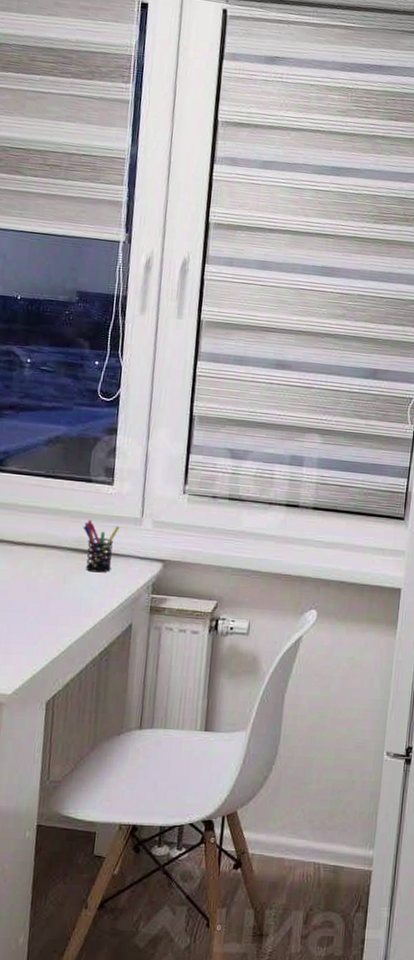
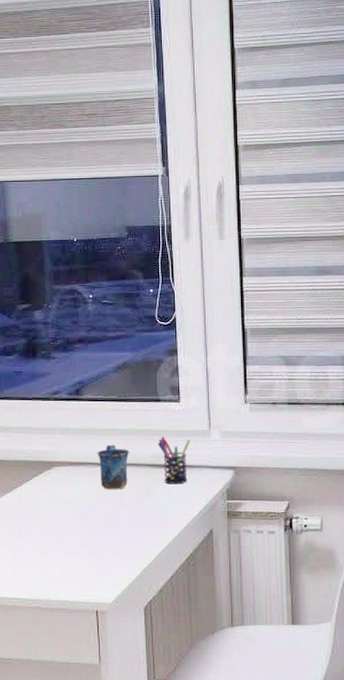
mug: none [14,522,52,573] -> present [97,444,130,490]

